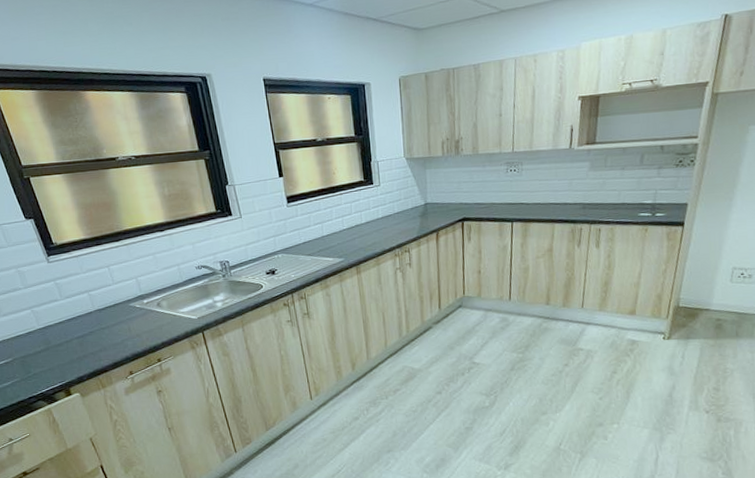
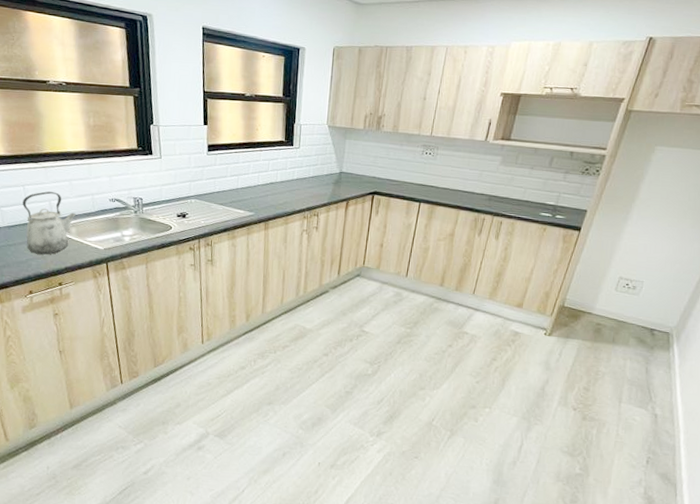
kettle: none [109,268,165,334] -> present [22,191,77,255]

